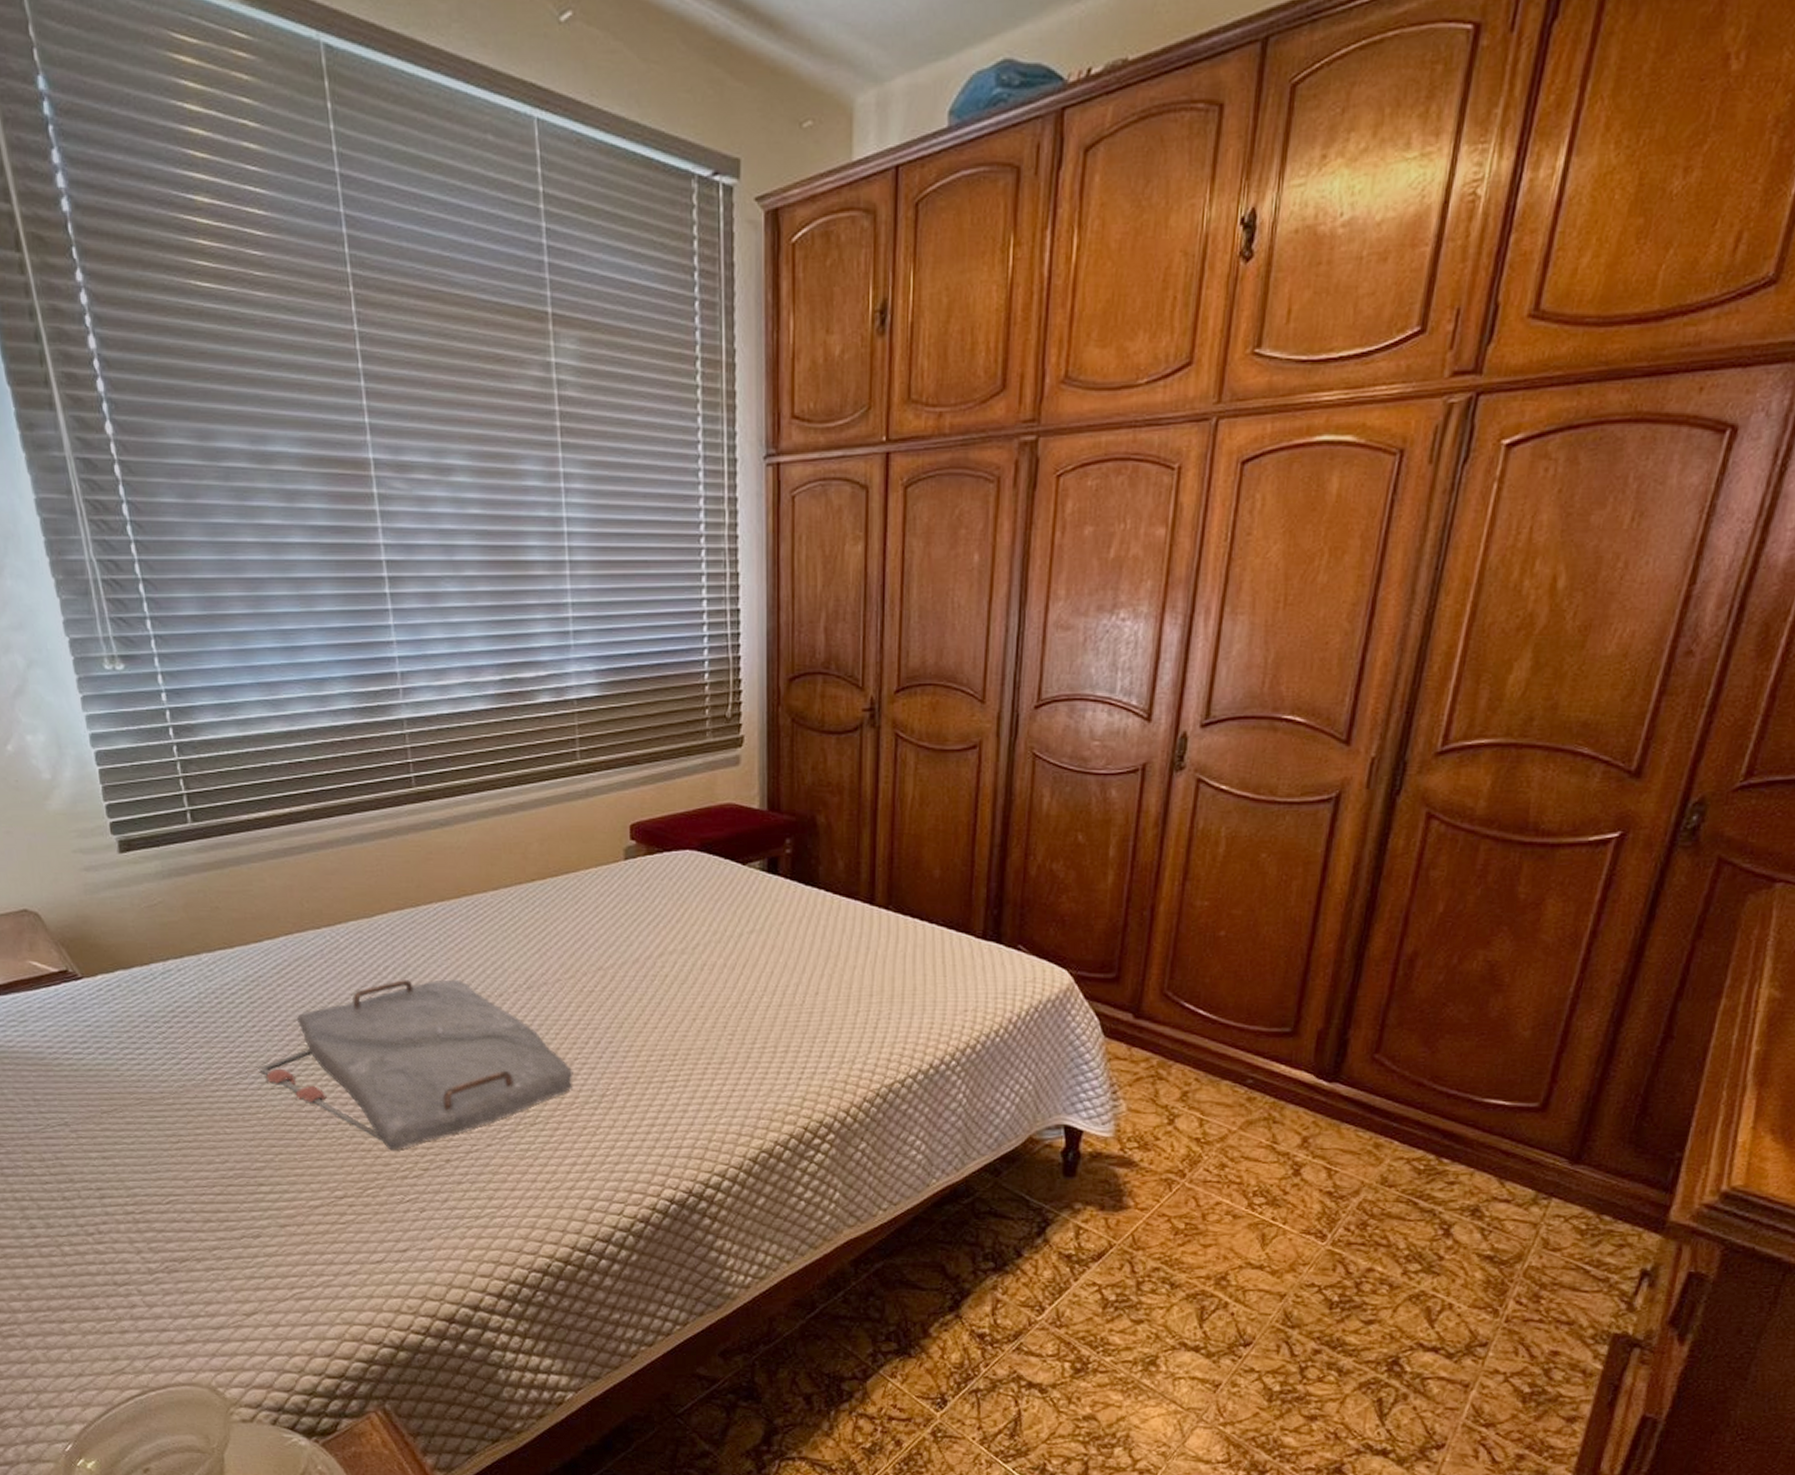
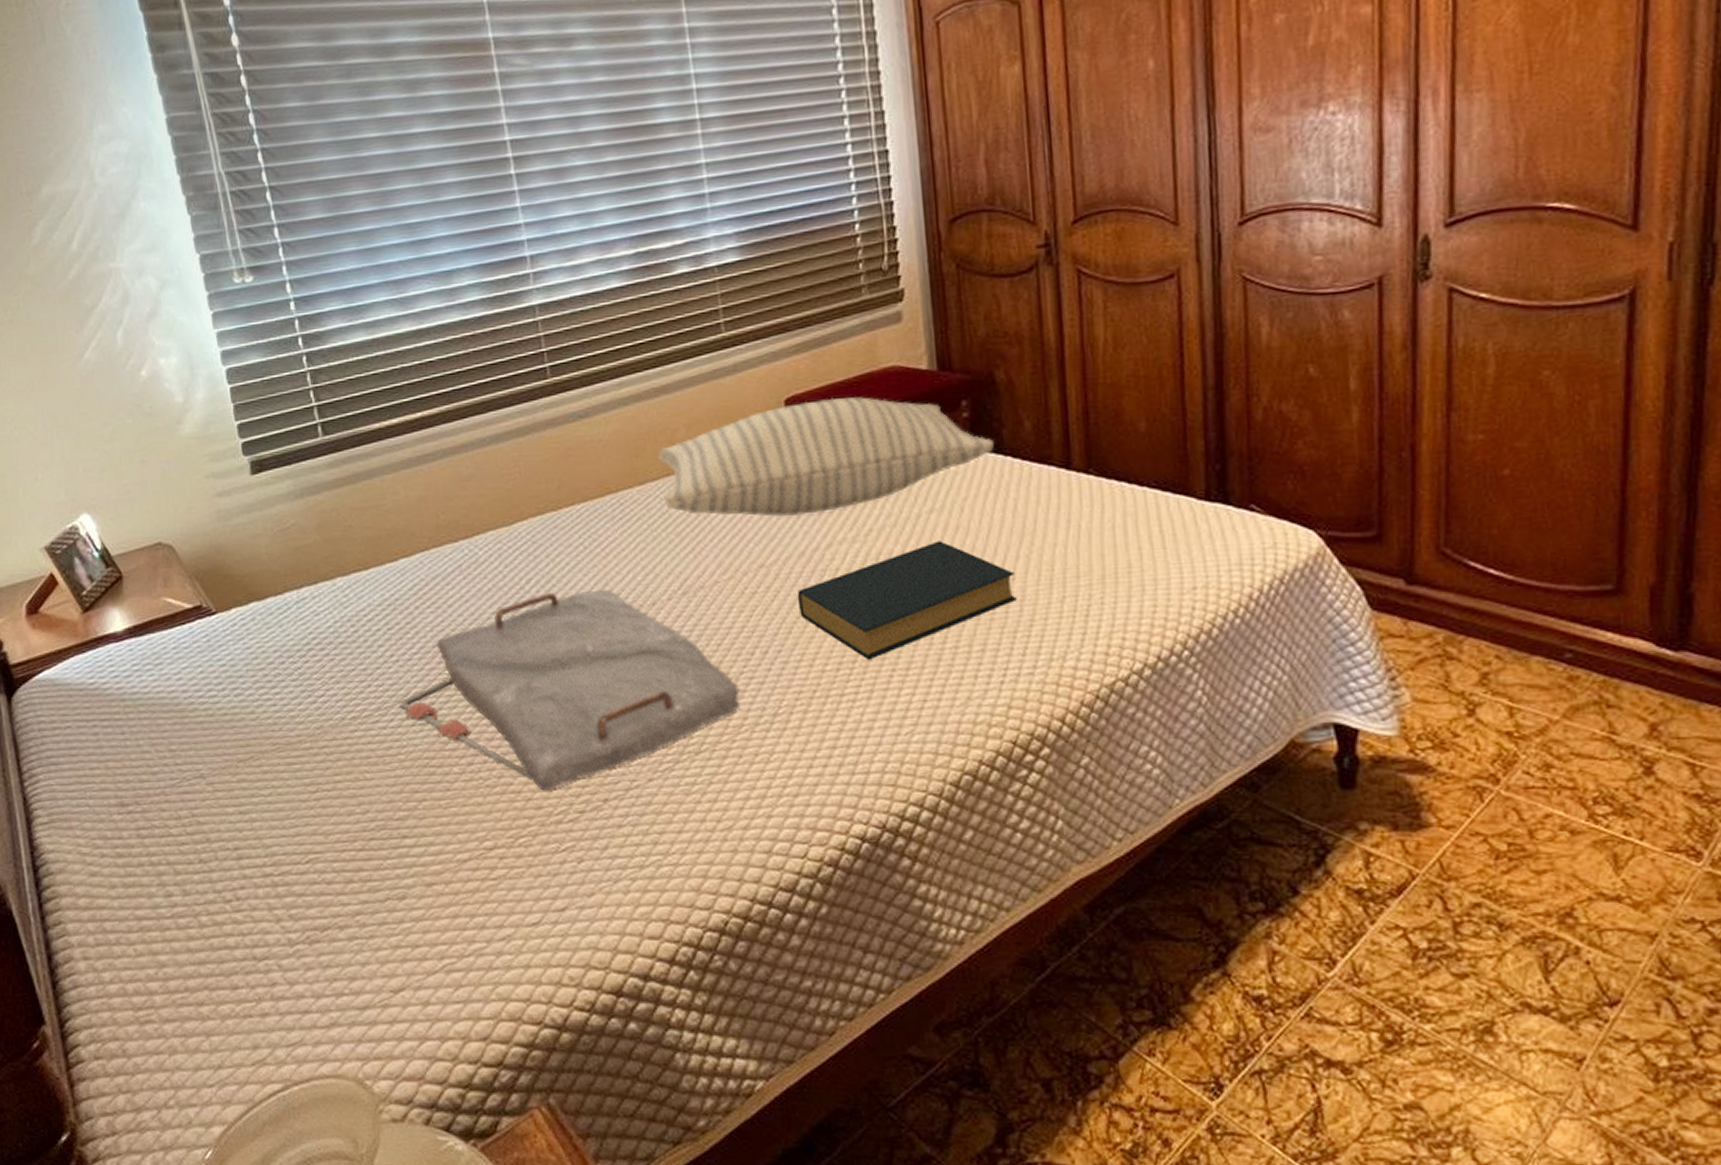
pillow: none [511,826,812,928] -> present [657,397,995,517]
hardback book: none [629,957,818,1054] -> present [797,540,1017,661]

